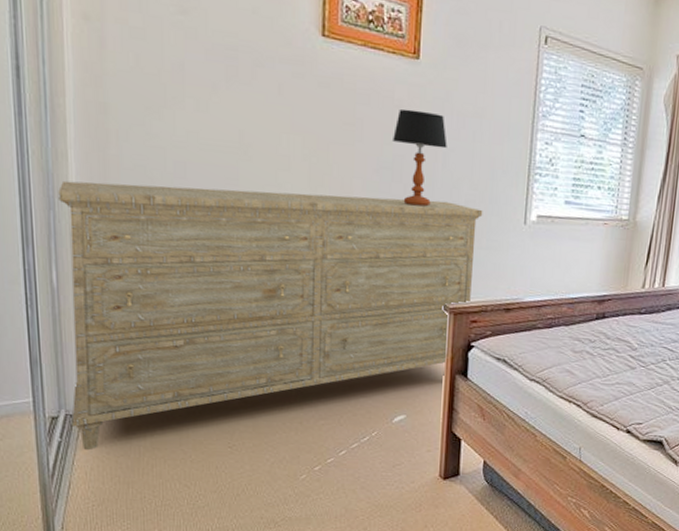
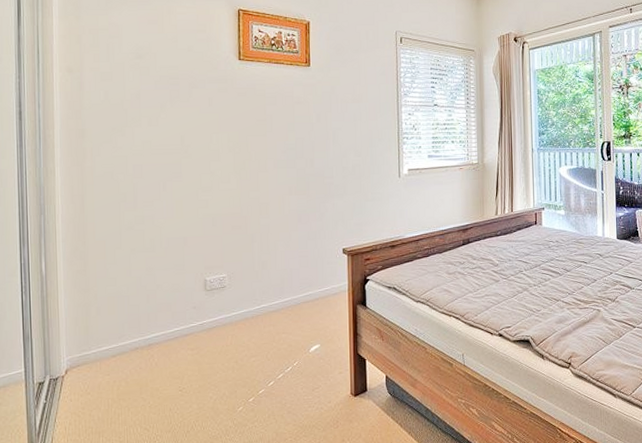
dresser: present [58,180,483,451] -> none [48,168,367,408]
table lamp: present [391,108,448,207] -> none [294,103,336,175]

